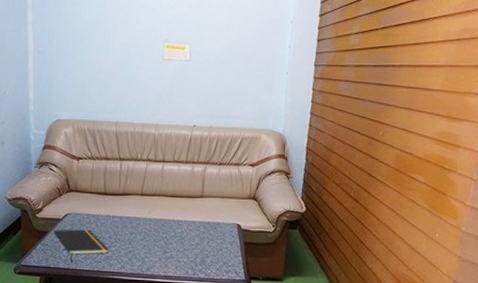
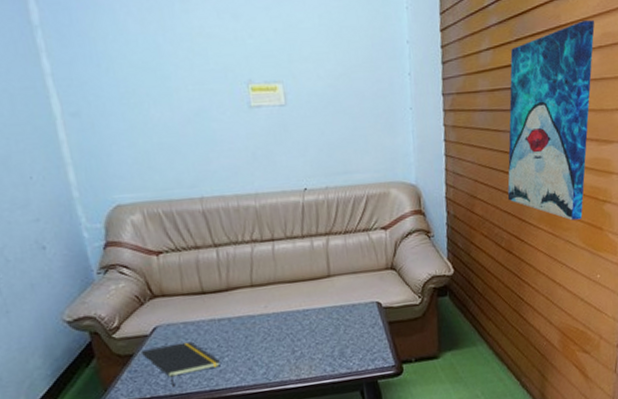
wall art: none [360,17,456,183] -> present [507,20,595,221]

